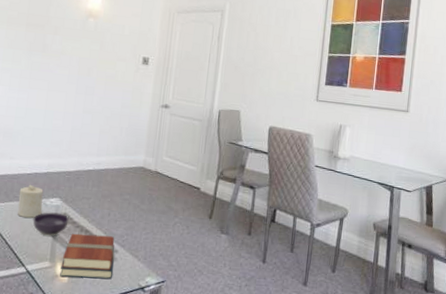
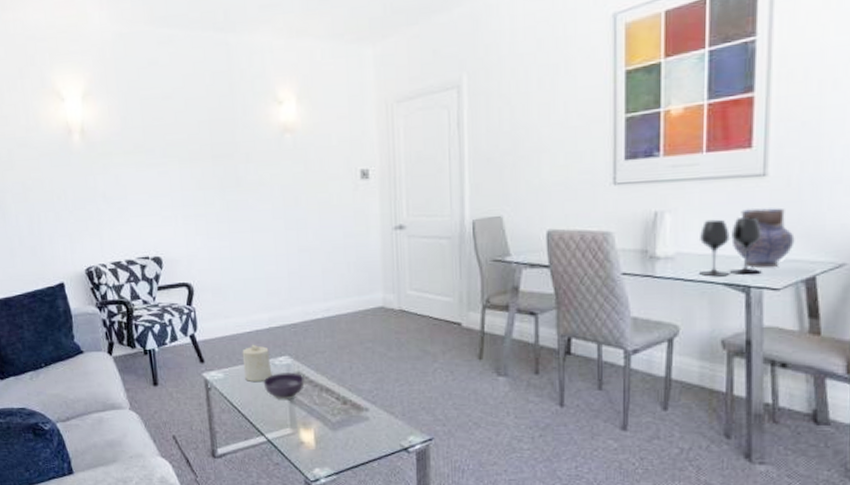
books: present [60,233,115,279] -> none [304,393,368,443]
wine glass: none [364,136,403,179] -> present [699,217,762,277]
pottery: none [385,133,422,175] -> present [731,208,795,268]

